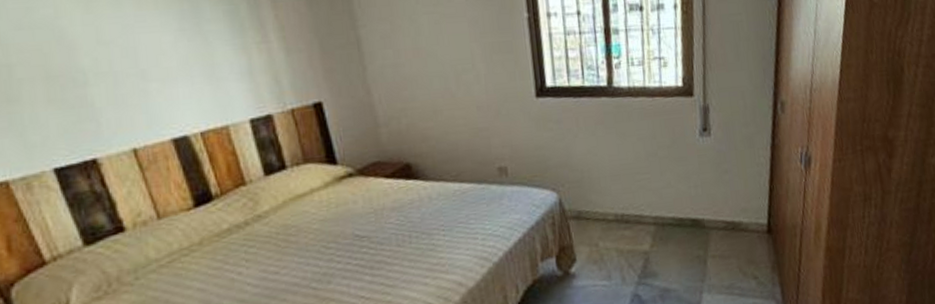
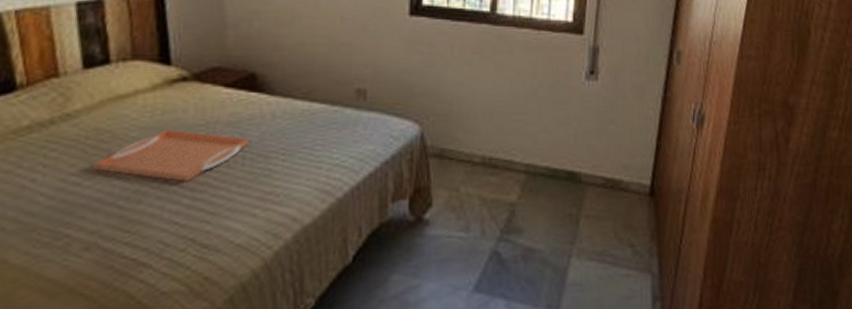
serving tray: none [286,219,413,262] -> present [93,130,249,182]

